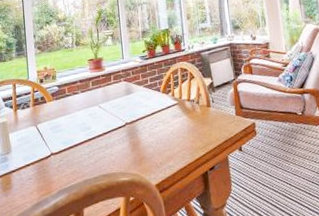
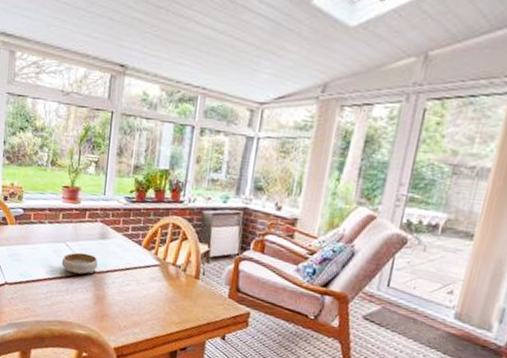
bowl: none [97,109,129,129] -> present [61,252,98,274]

